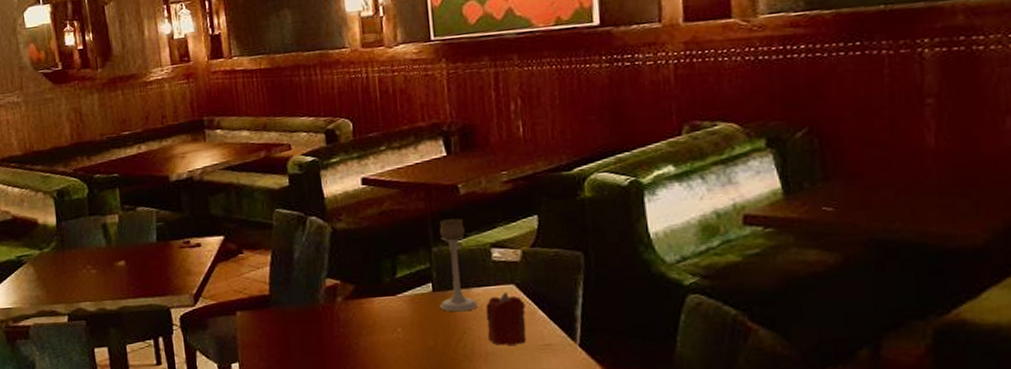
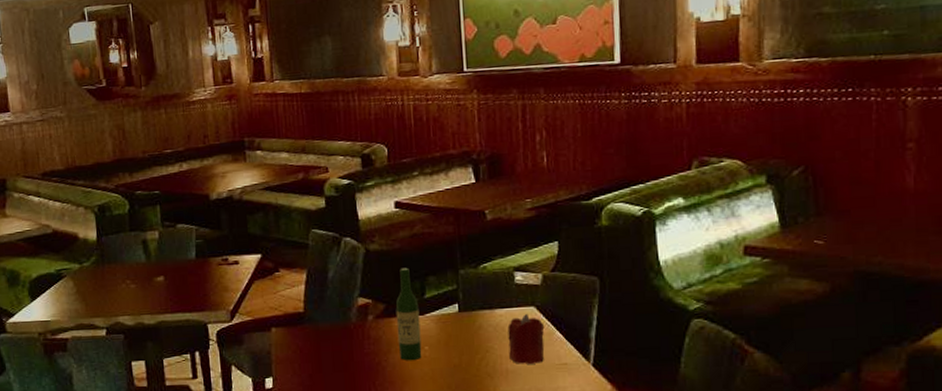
wine bottle: none [365,246,395,344] -> present [395,267,422,361]
candle holder: present [439,218,478,312] -> none [465,242,500,332]

